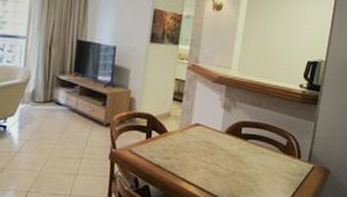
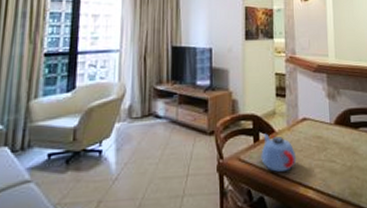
teapot: none [150,132,184,167] -> present [261,133,297,172]

